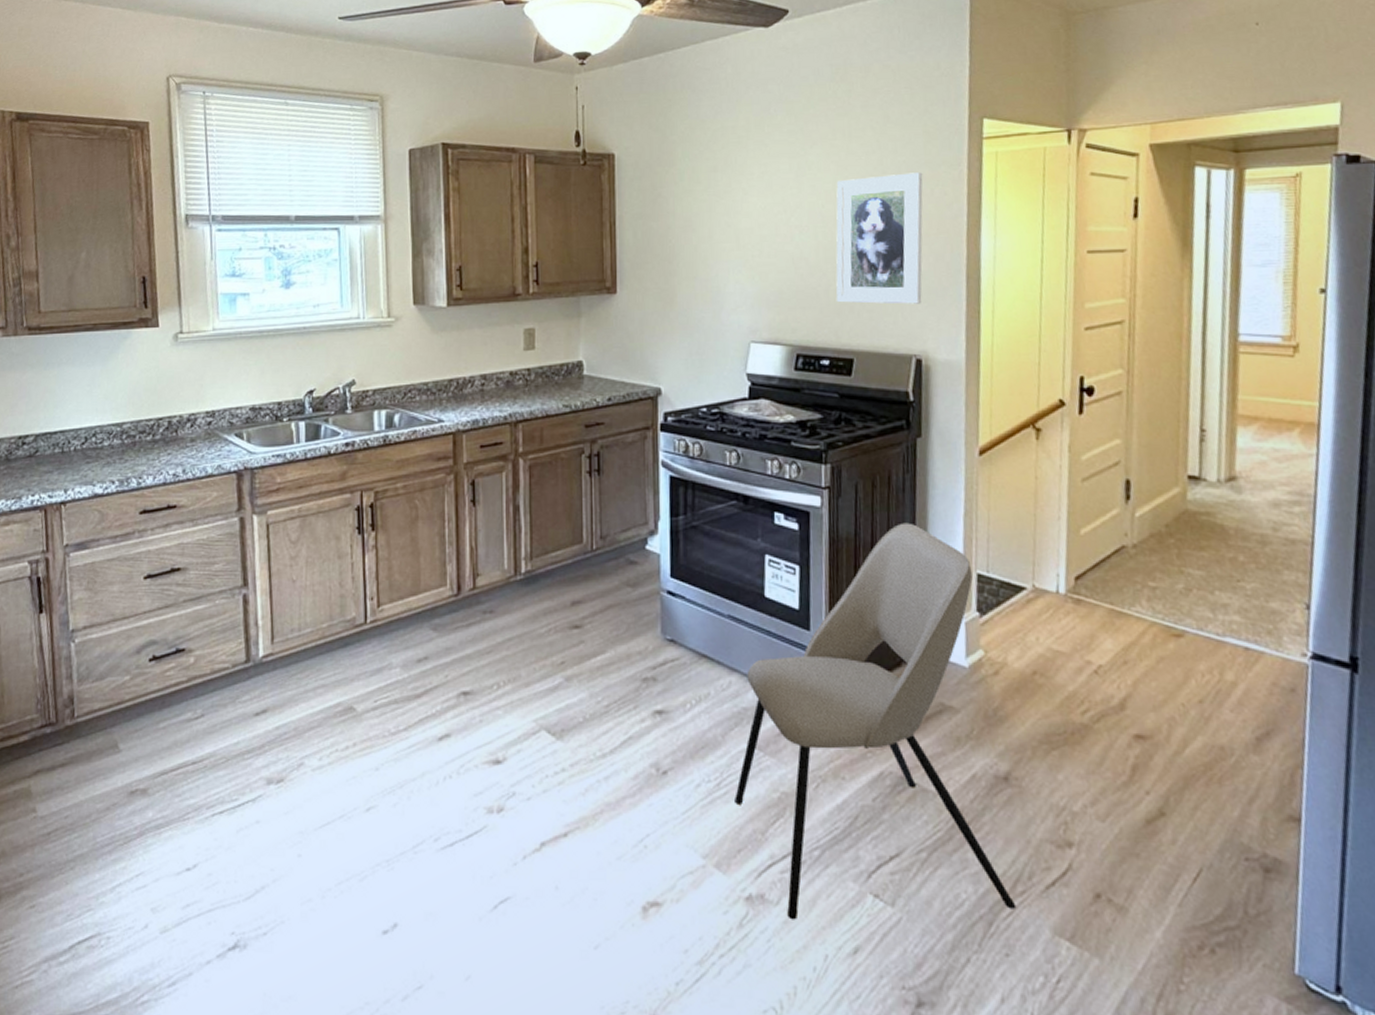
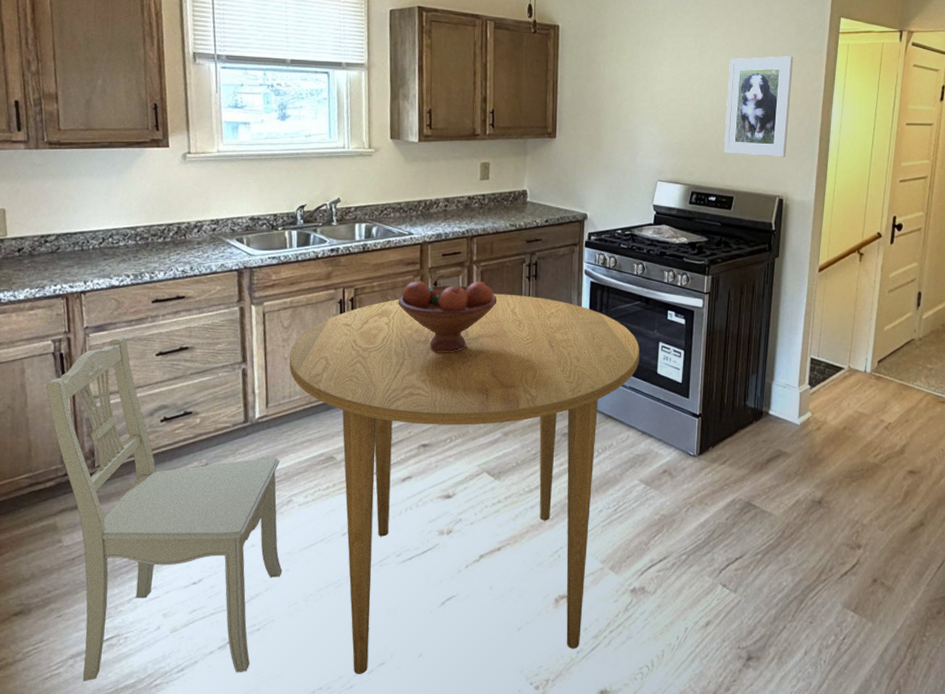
dining chair: none [21,555,294,994] -> present [46,336,283,682]
dining table: none [297,494,740,1002] -> present [289,294,640,675]
fruit bowl: none [428,478,551,572] -> present [399,281,497,353]
dining chair: present [735,523,1017,920] -> none [627,320,820,605]

